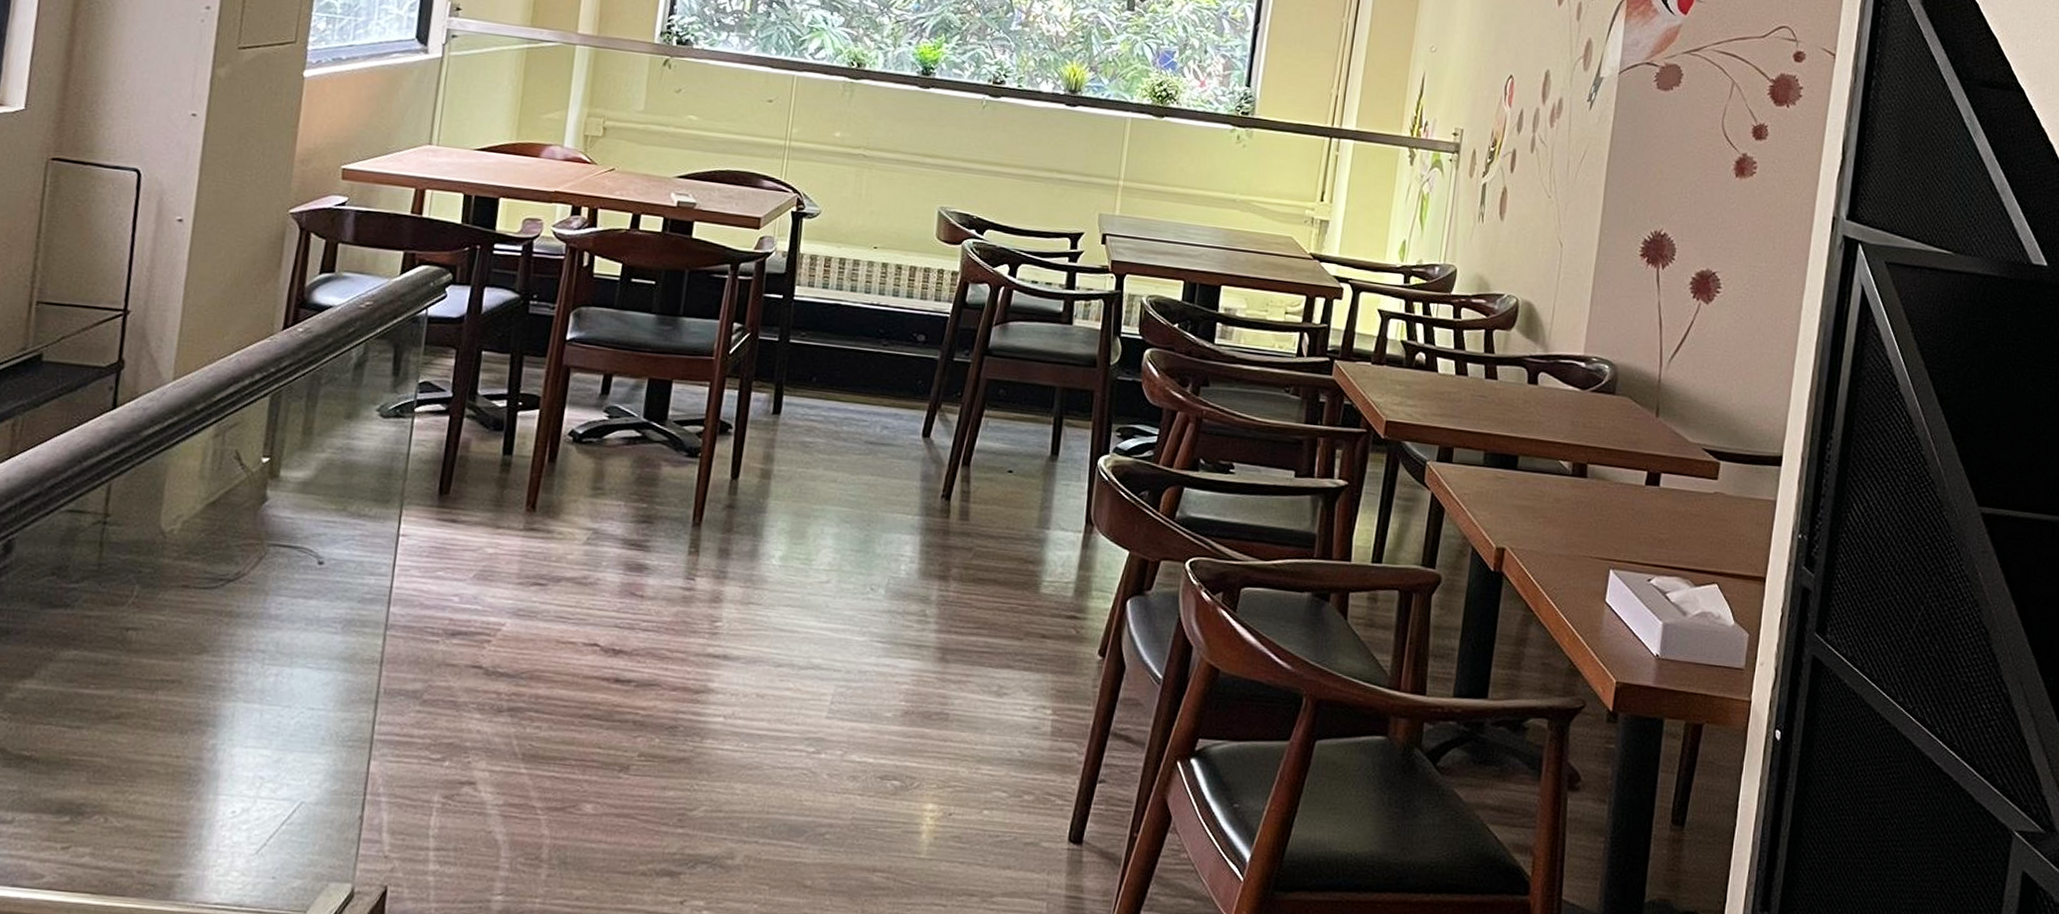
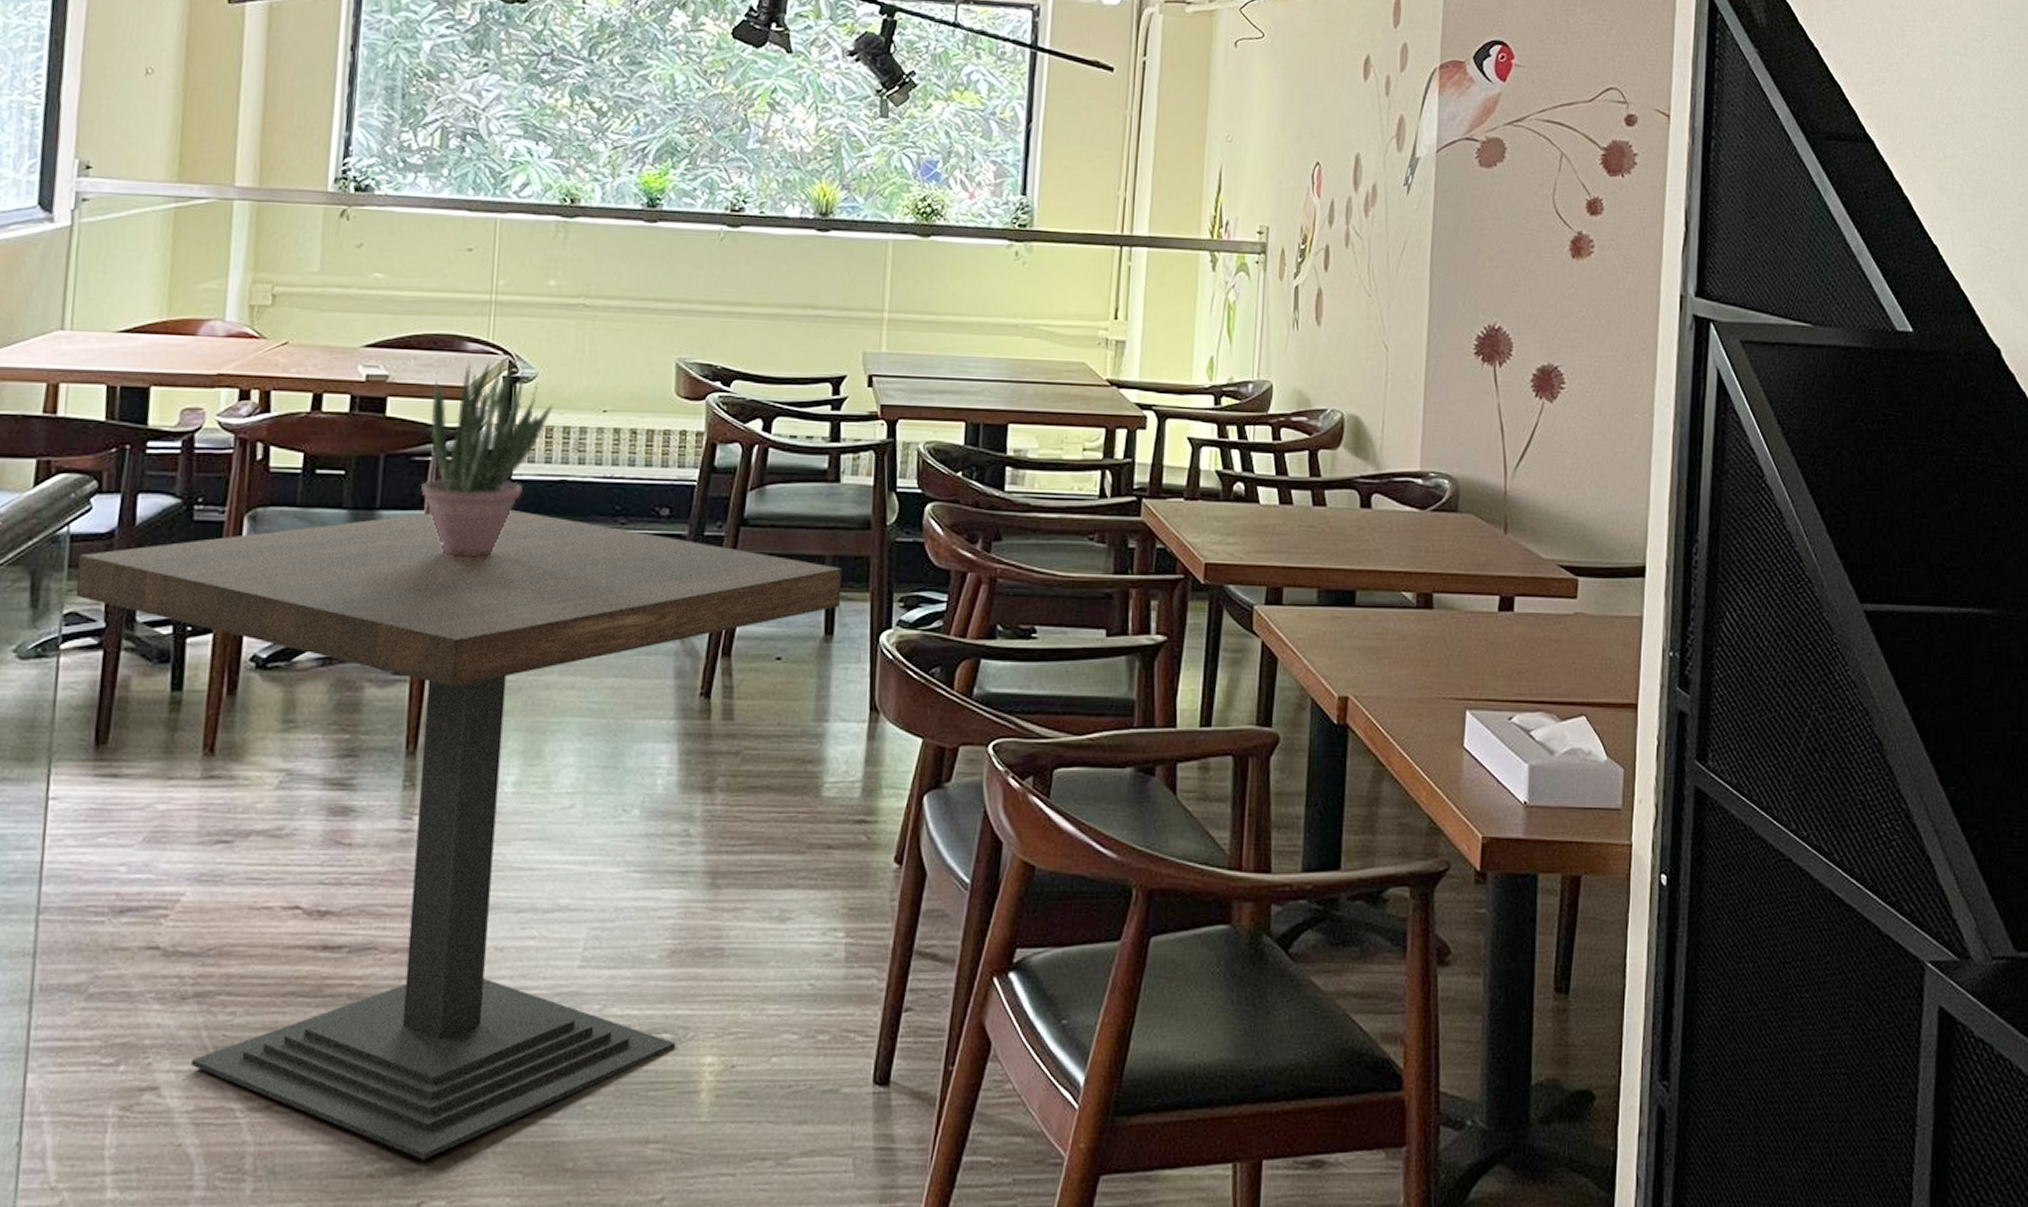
dining table: none [429,322,1070,866] -> present [75,510,843,1160]
potted plant: none [718,194,833,364] -> present [421,356,554,558]

